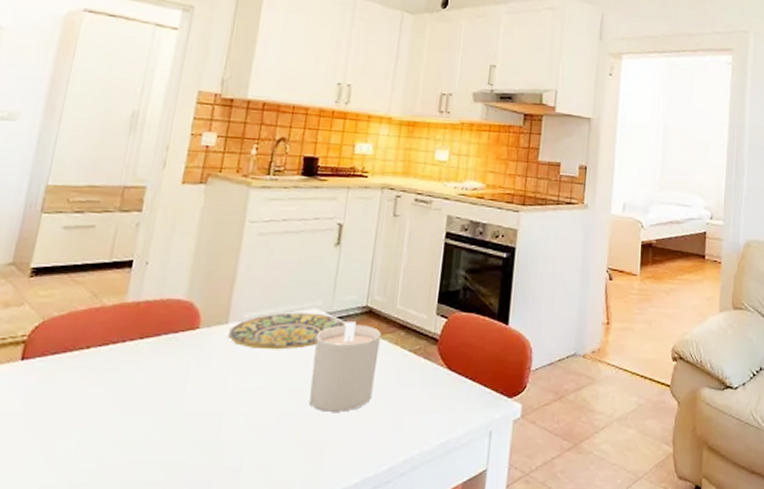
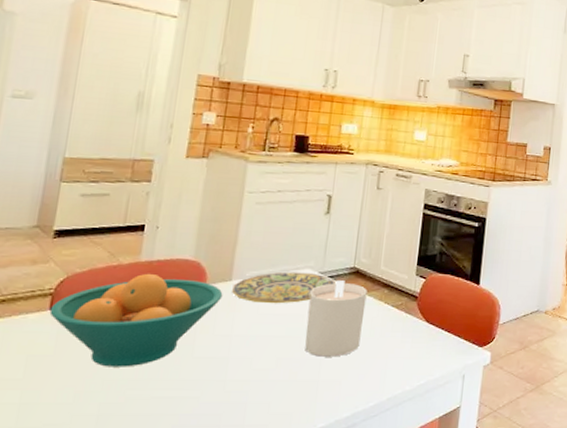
fruit bowl: none [20,316,218,427] -> present [49,273,223,367]

